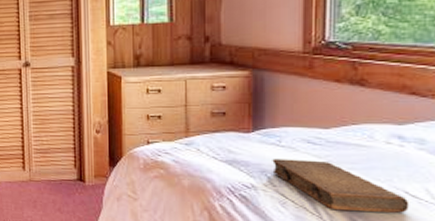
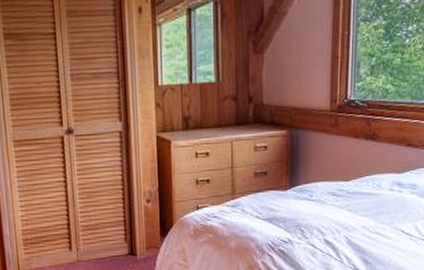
book: present [272,159,410,213] -> none [305,210,405,254]

